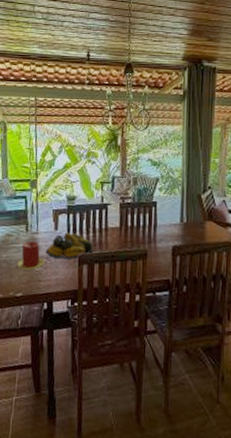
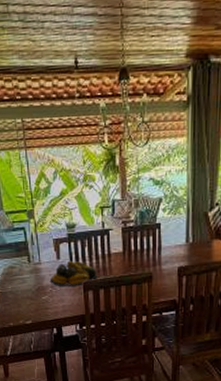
candle: present [17,241,44,270] -> none [23,271,50,299]

